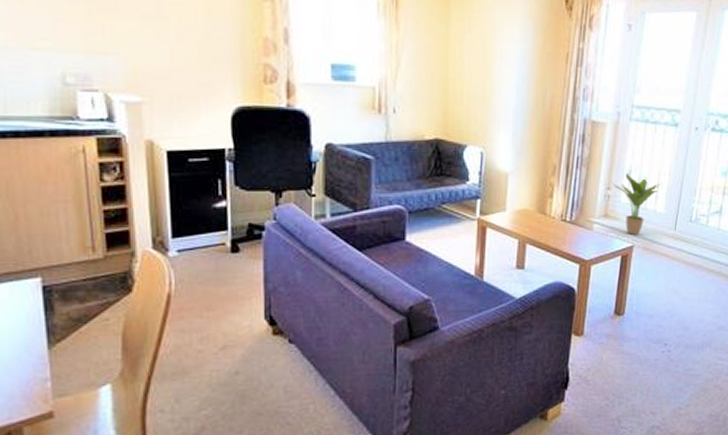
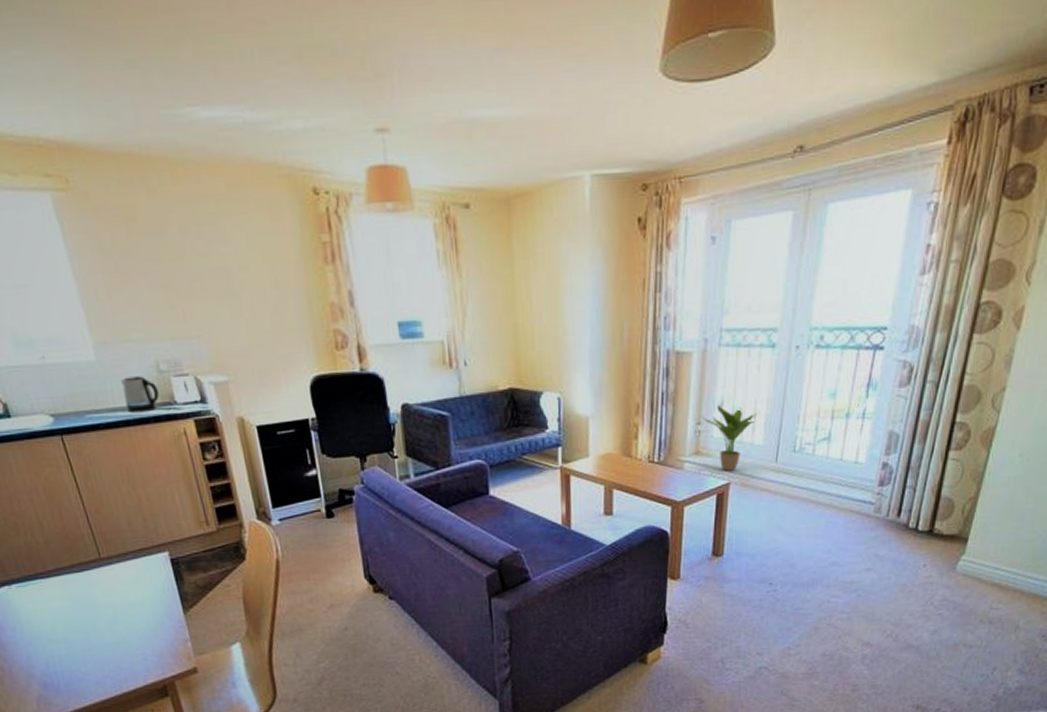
kettle: none [17,85,60,125] -> present [120,375,159,414]

